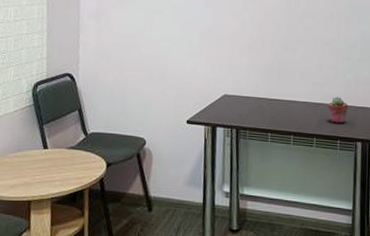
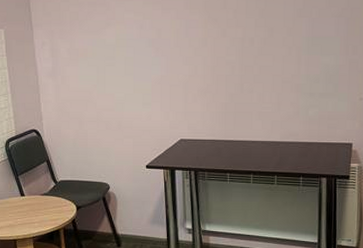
potted succulent: present [328,97,349,124] -> none [289,134,311,160]

